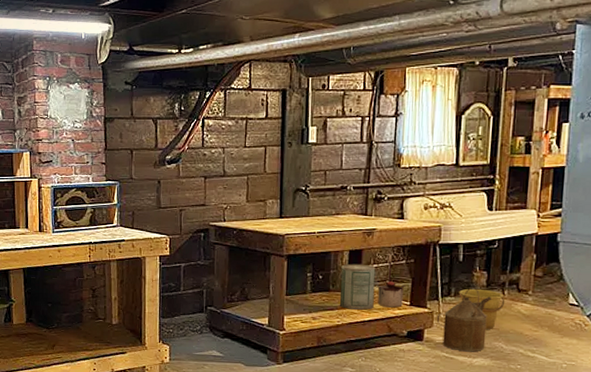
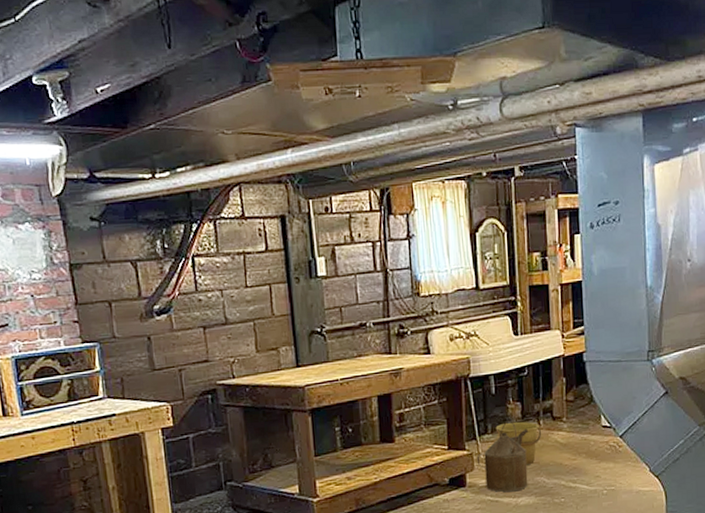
paint can: present [339,263,379,310] -> none [370,409,413,463]
paint can: present [376,254,405,308] -> none [410,395,441,455]

